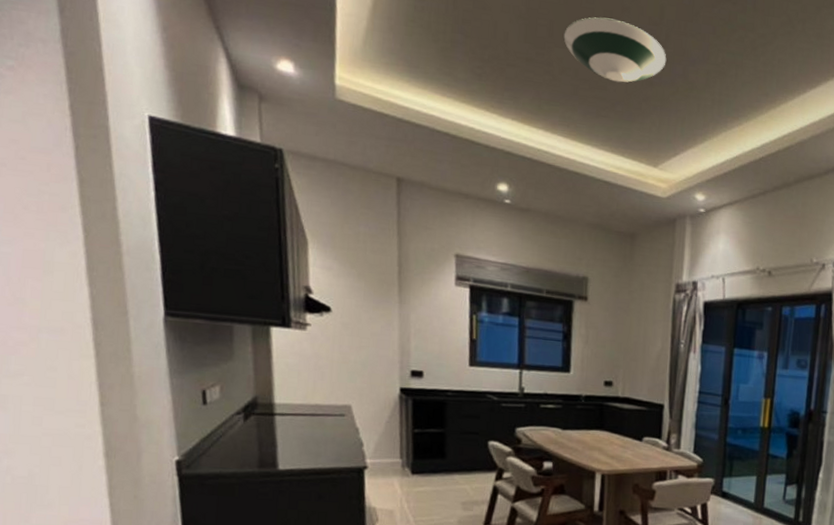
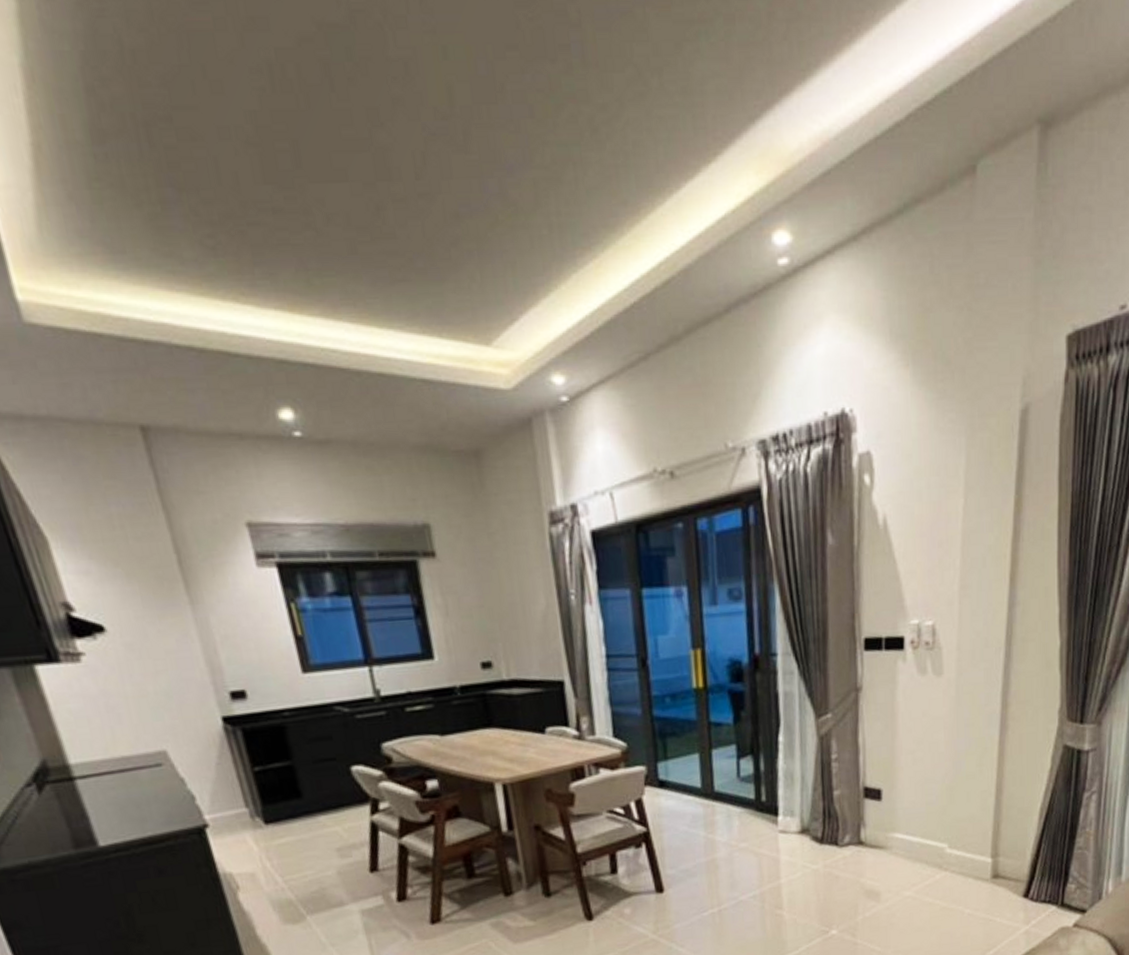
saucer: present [563,17,667,83] -> none [316,120,473,223]

